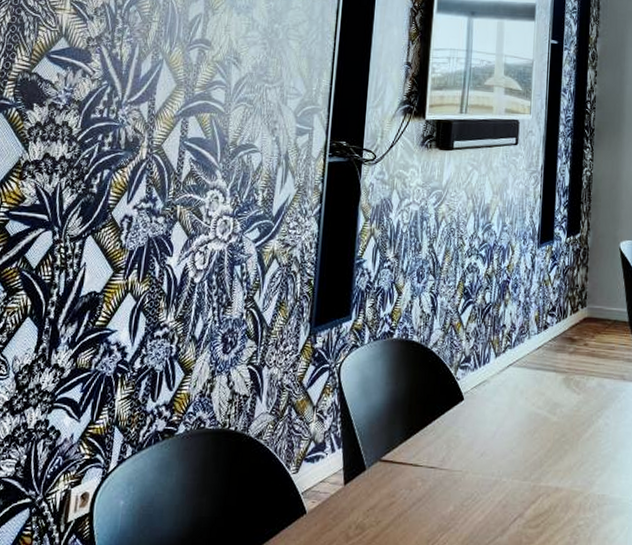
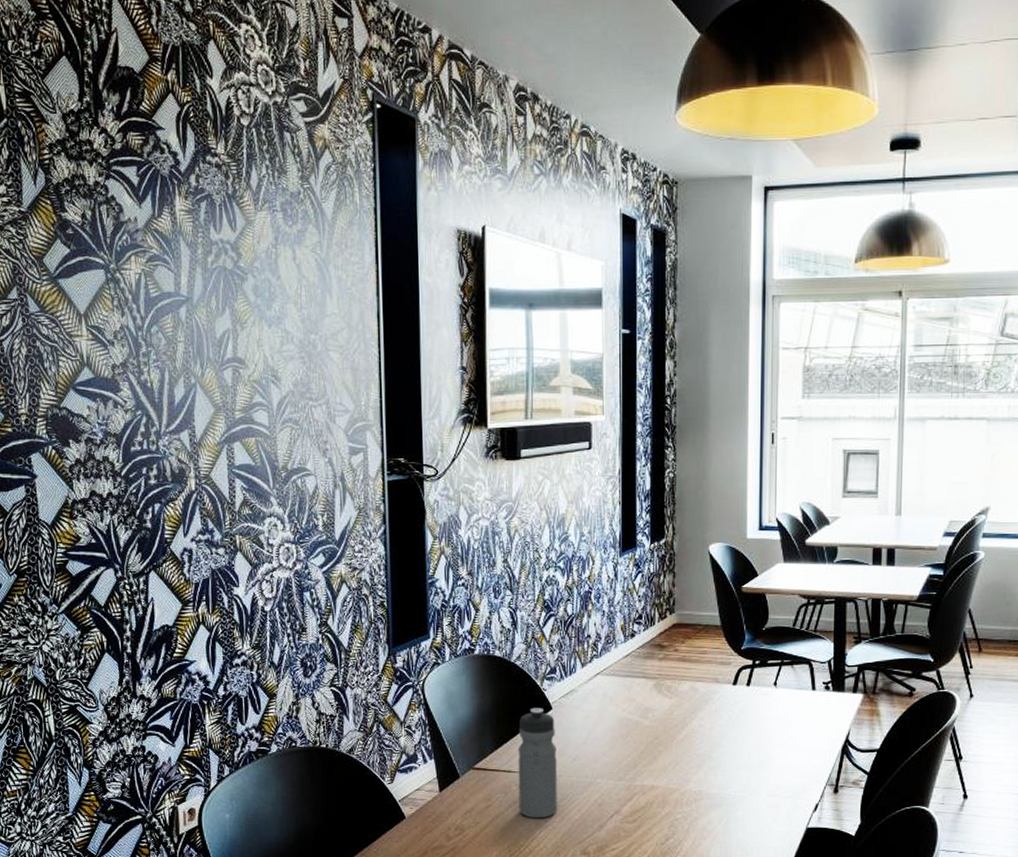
water bottle: none [422,397,466,520] -> present [518,708,557,819]

